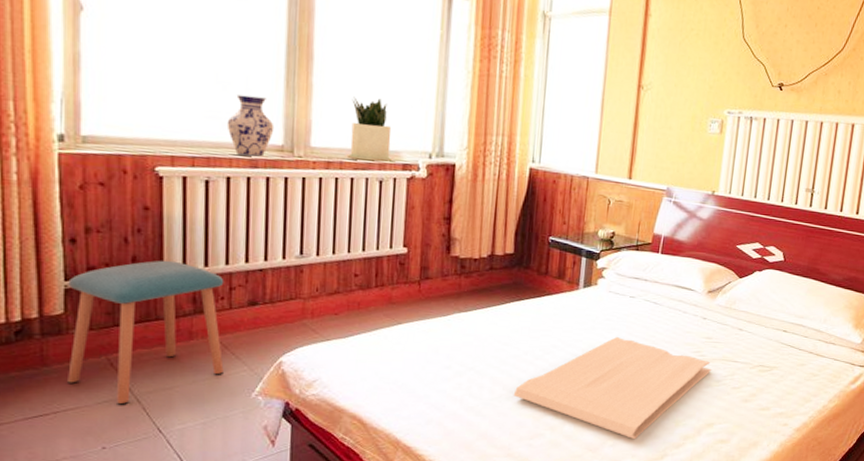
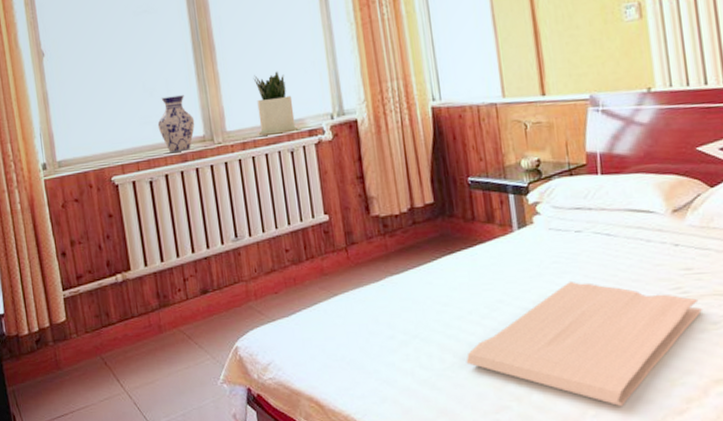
stool: present [68,260,224,405] -> none [65,260,191,401]

